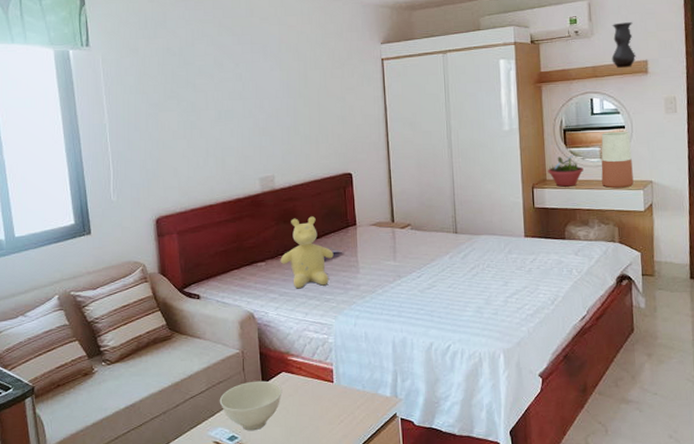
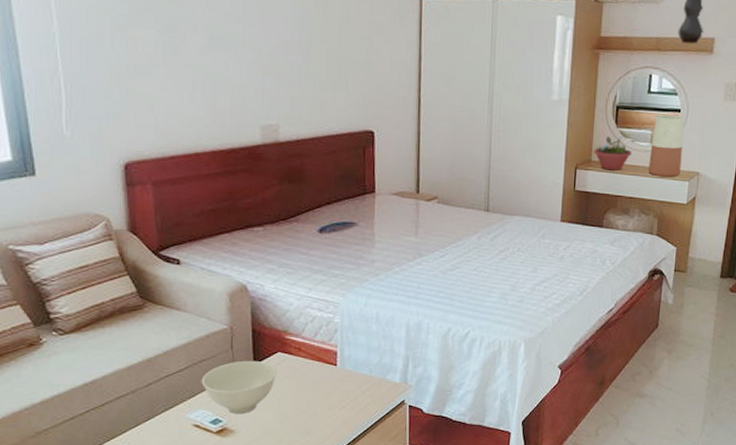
teddy bear: present [280,216,334,289] -> none [281,178,346,261]

